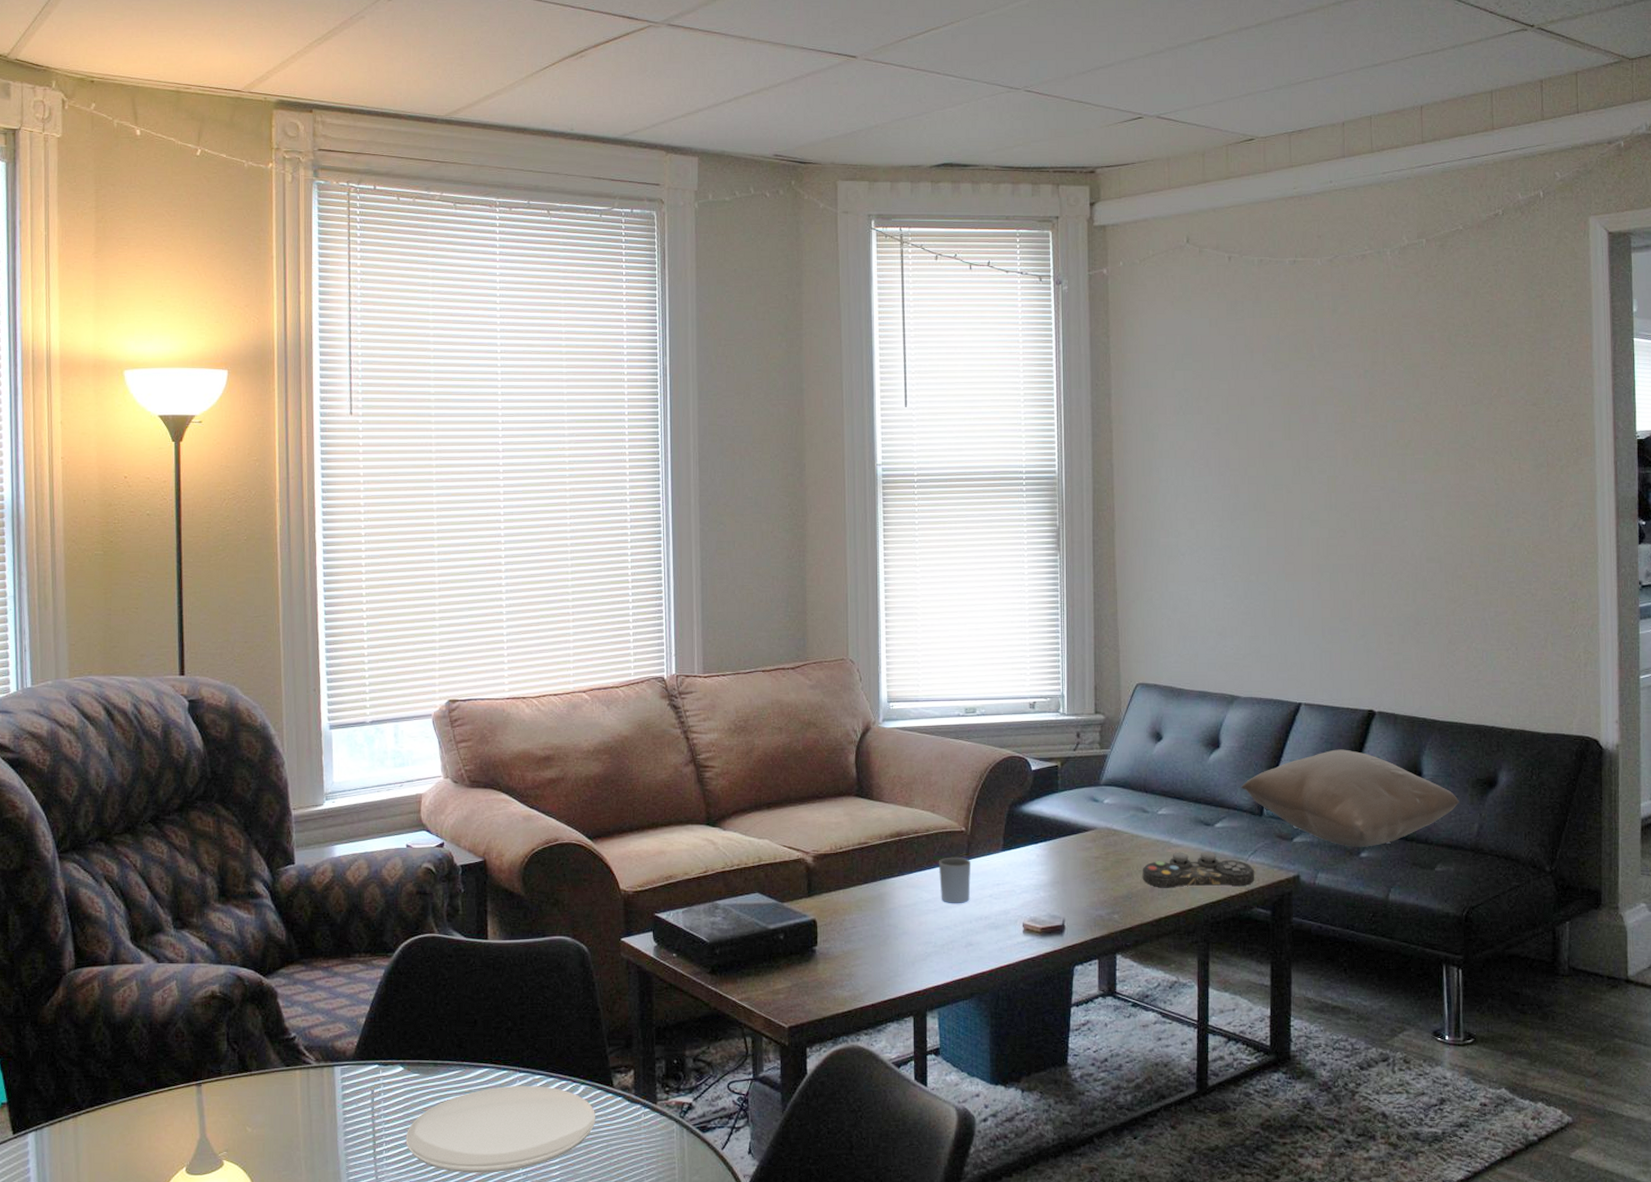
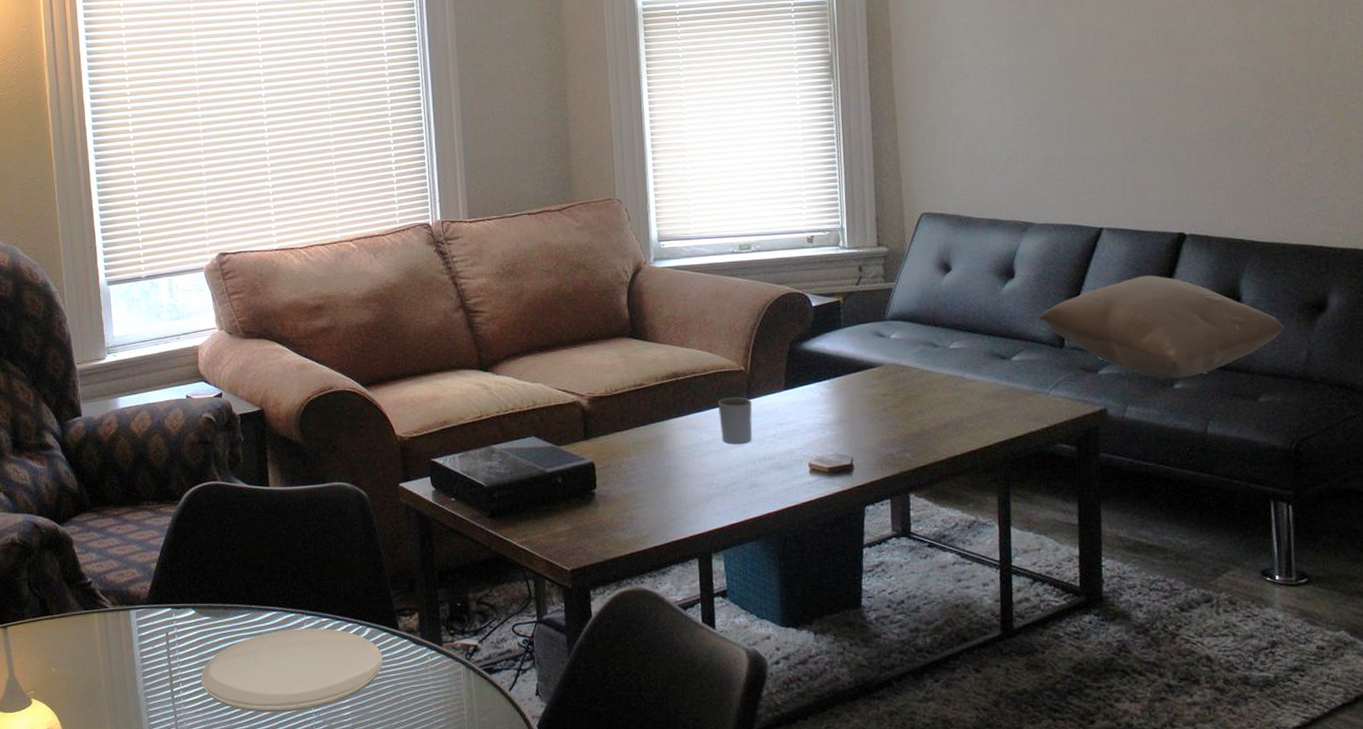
game controller: present [1142,852,1255,888] -> none [934,386,1058,425]

